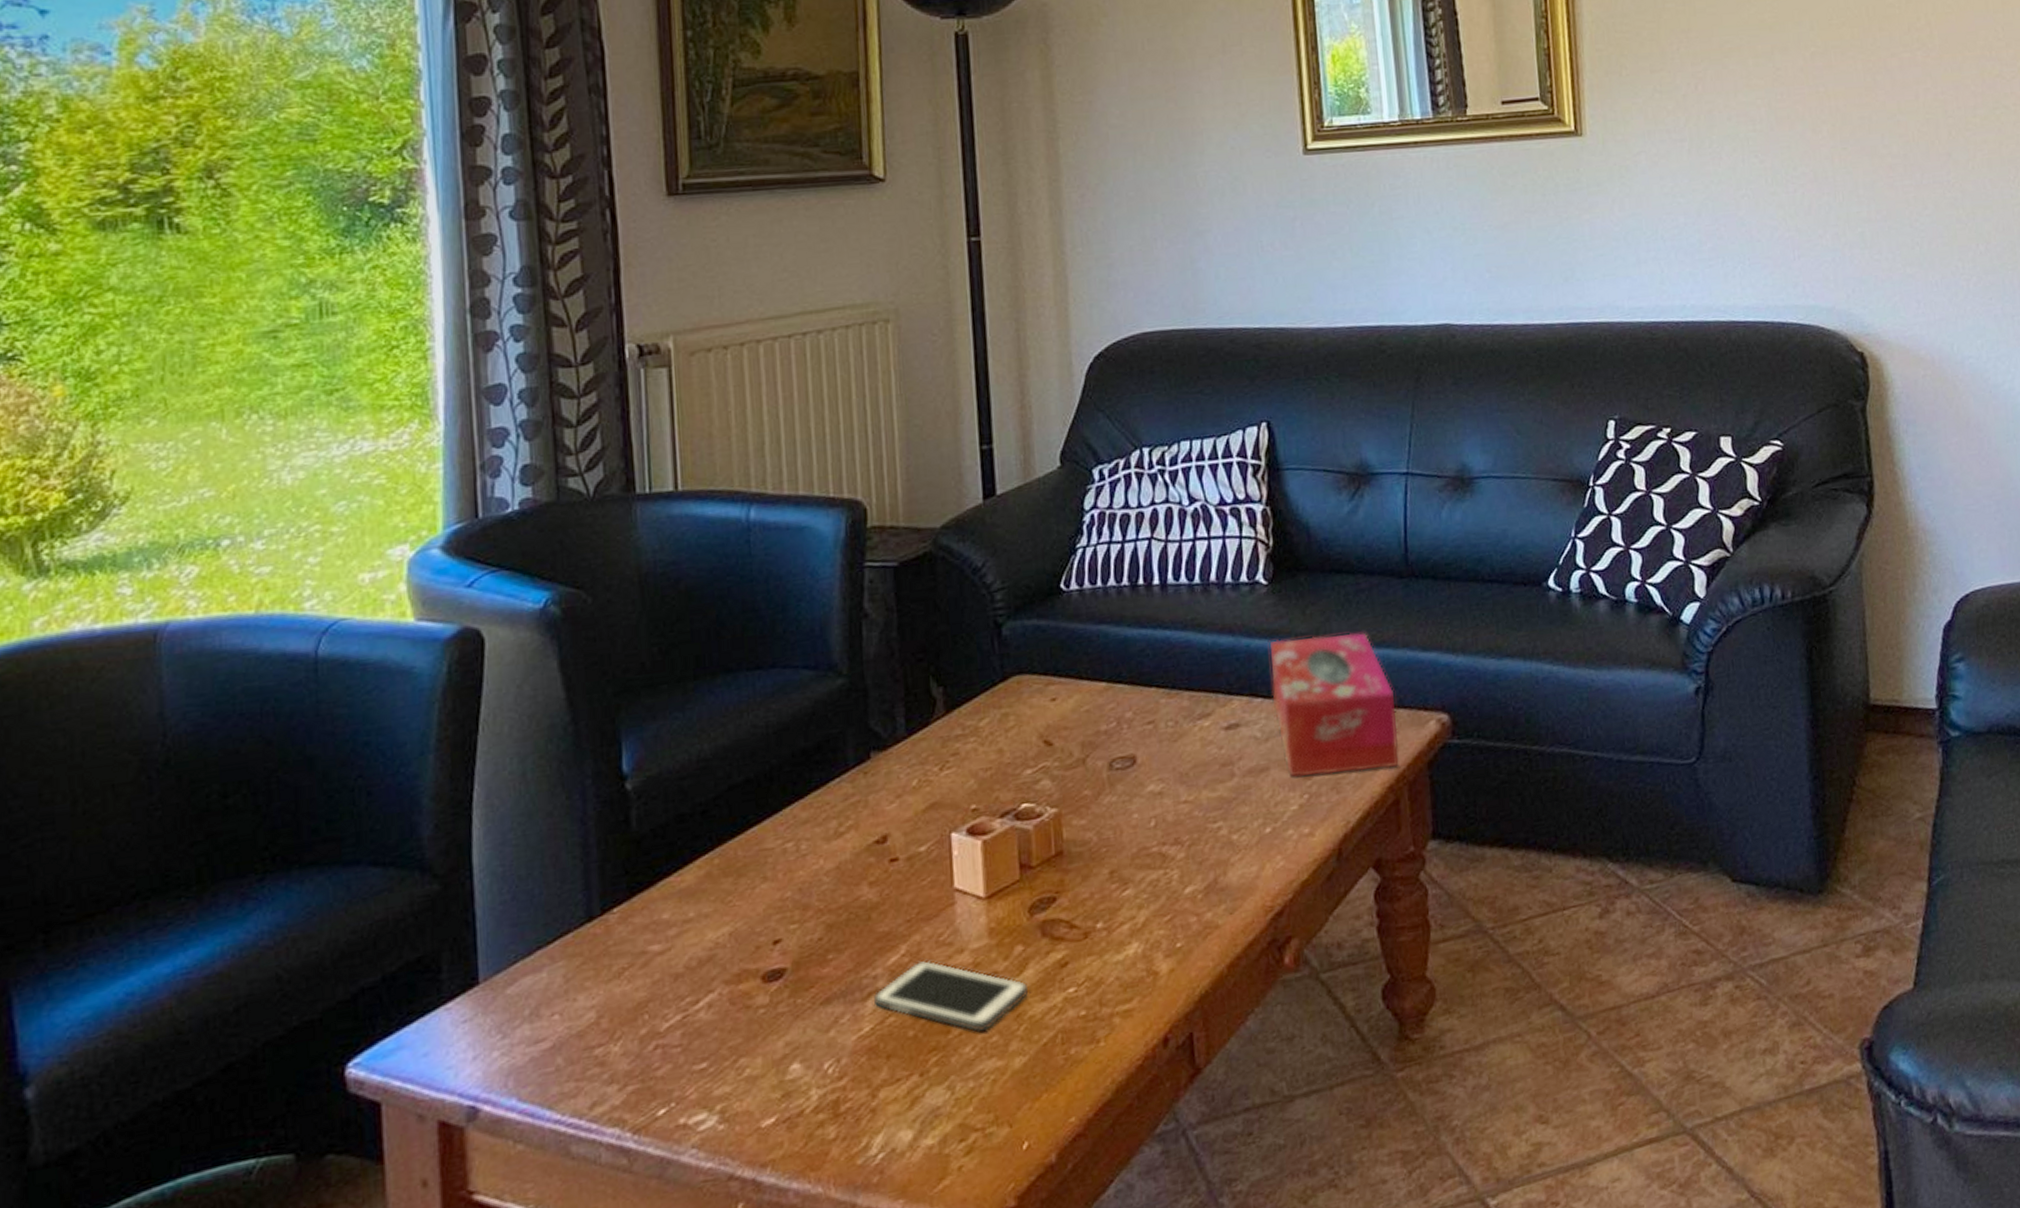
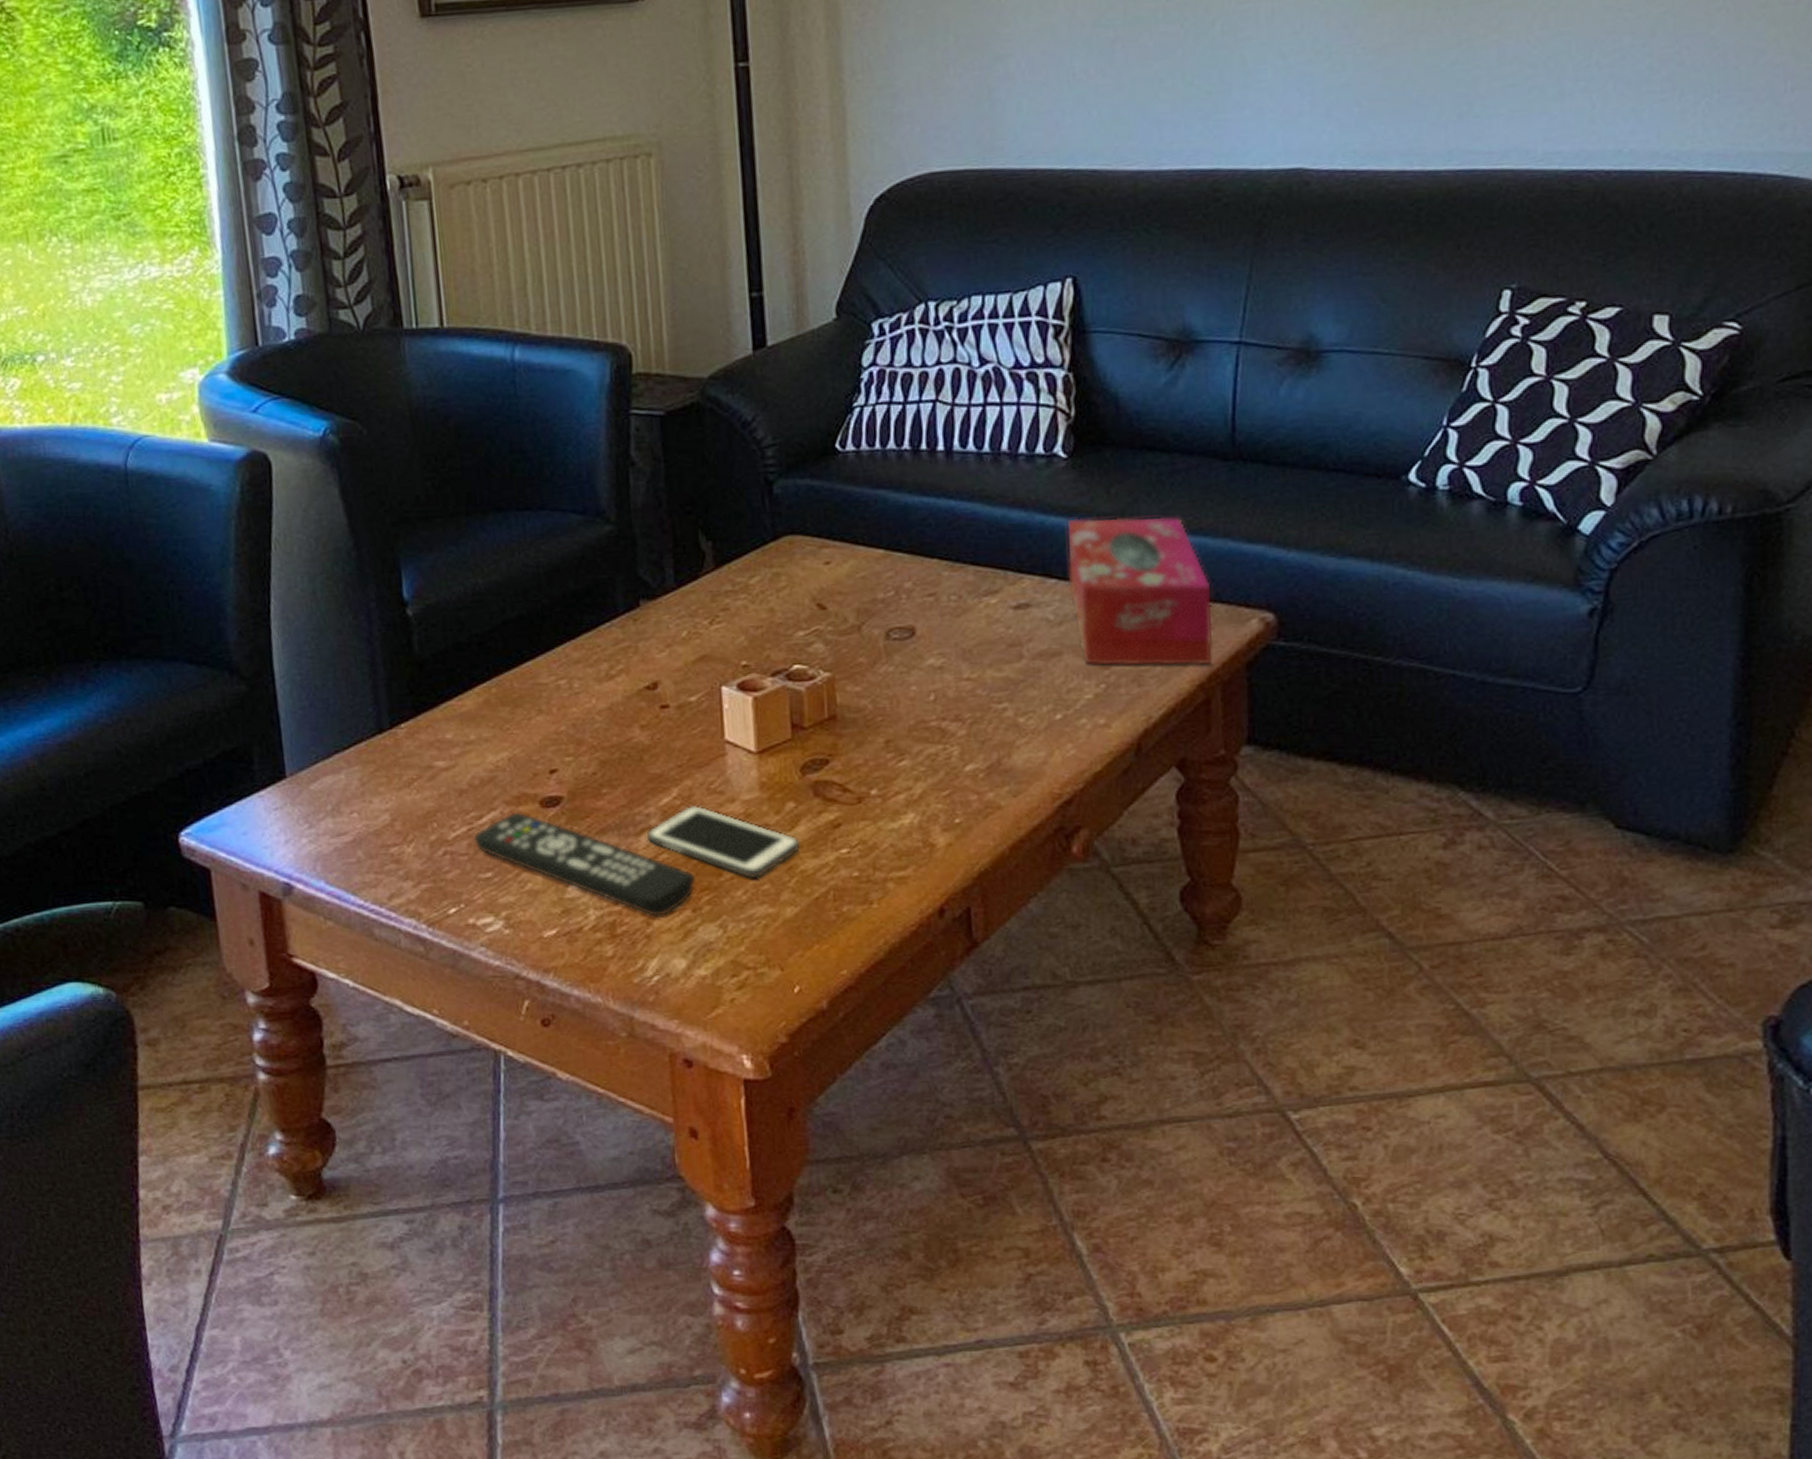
remote control: none [688,991,923,1089] -> present [473,812,696,918]

